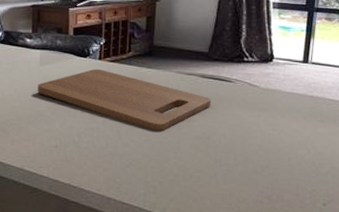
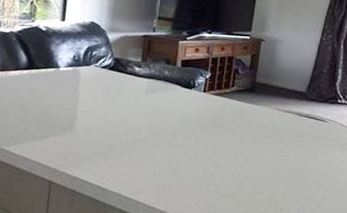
cutting board: present [38,69,211,131] -> none [141,101,305,165]

